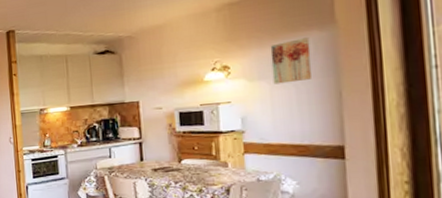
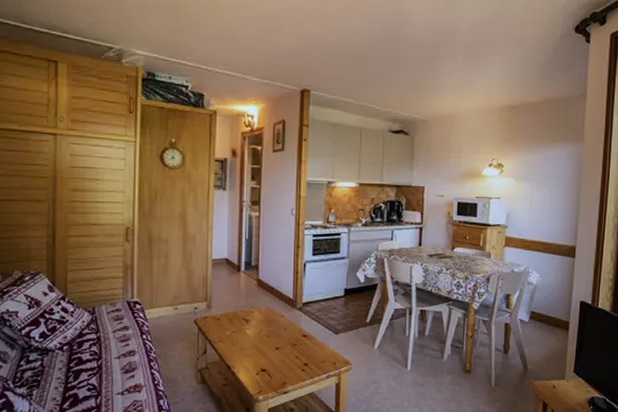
wall art: present [270,37,313,85] -> none [534,149,564,187]

